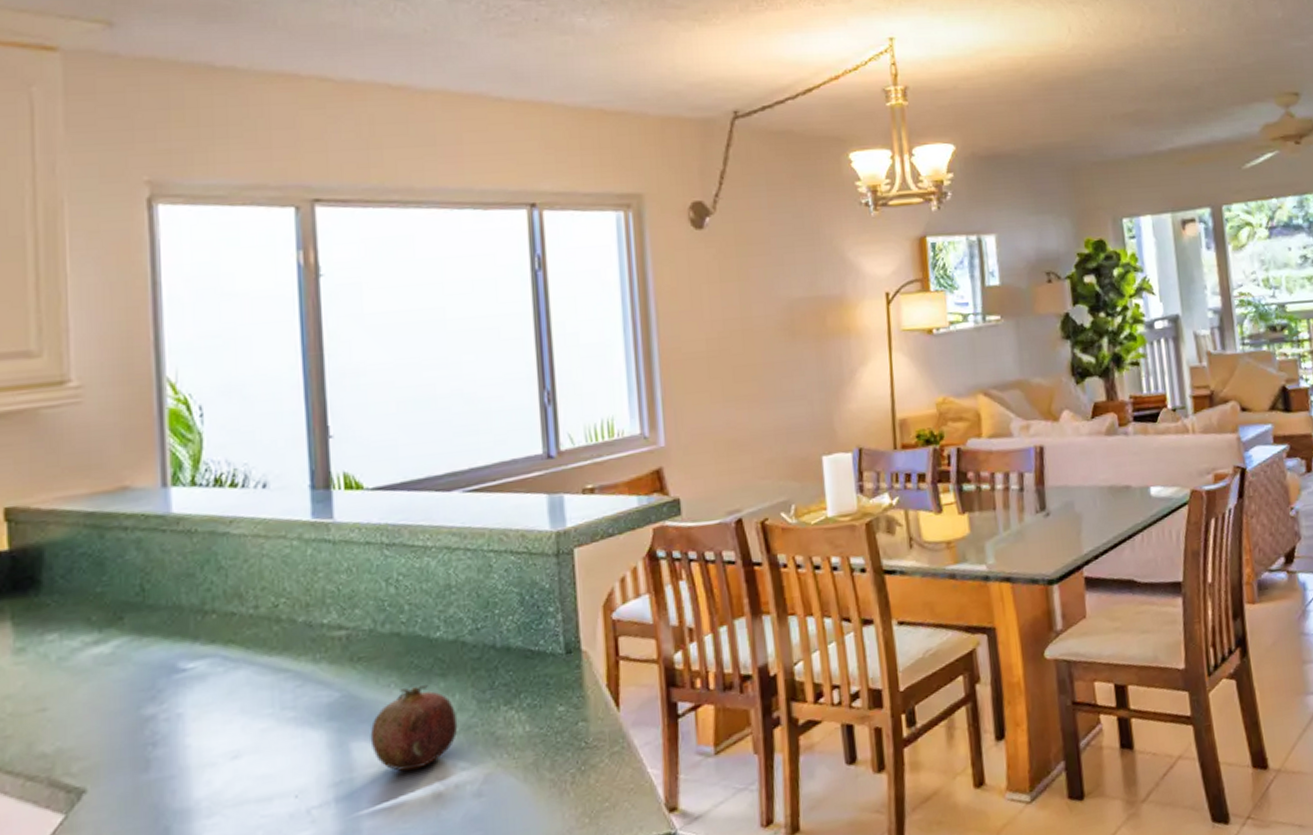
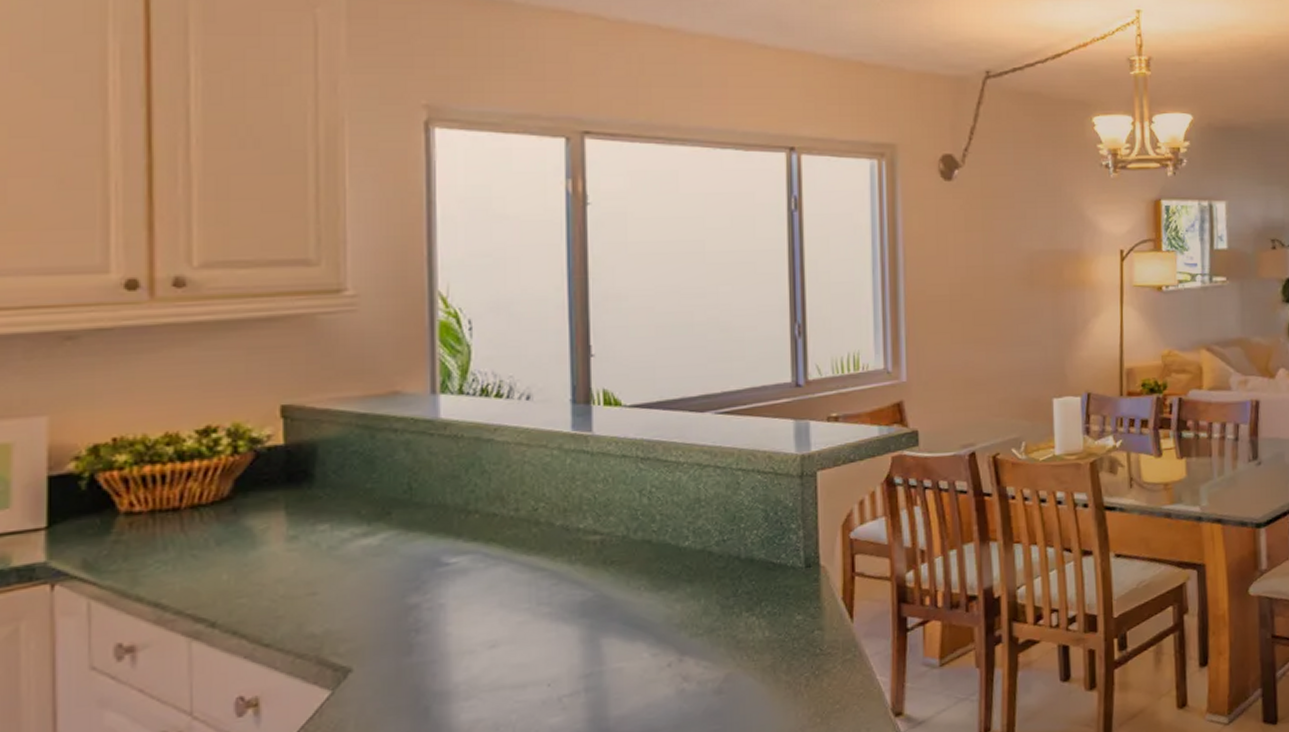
fruit: present [370,685,458,771] -> none [619,590,702,667]

